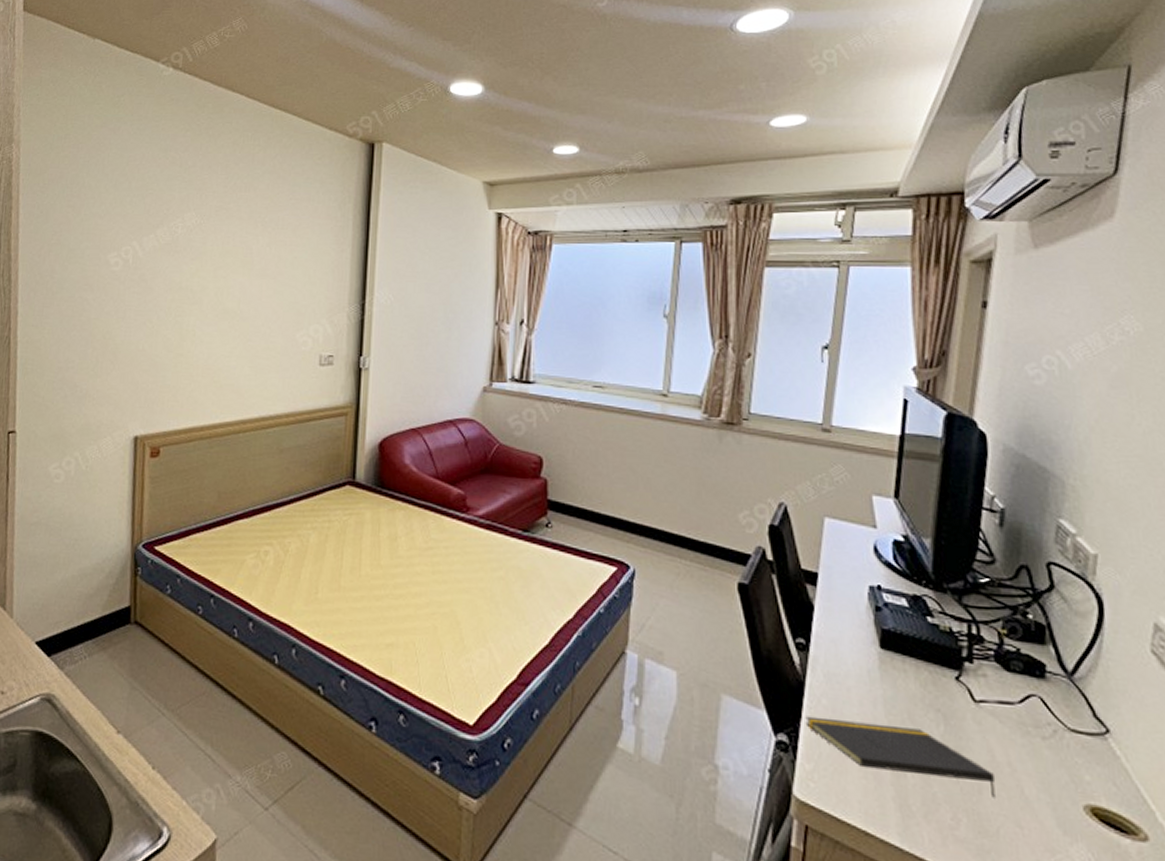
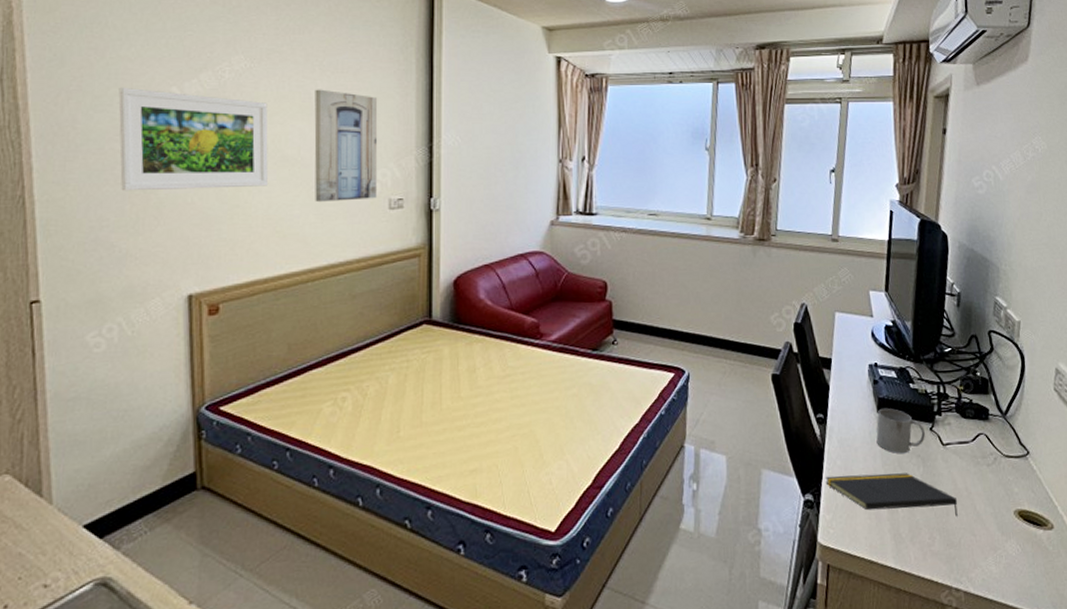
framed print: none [85,241,213,338] -> present [118,87,268,191]
wall art: none [250,244,314,356] -> present [314,89,378,203]
mug: none [877,642,948,705] -> present [876,408,925,454]

